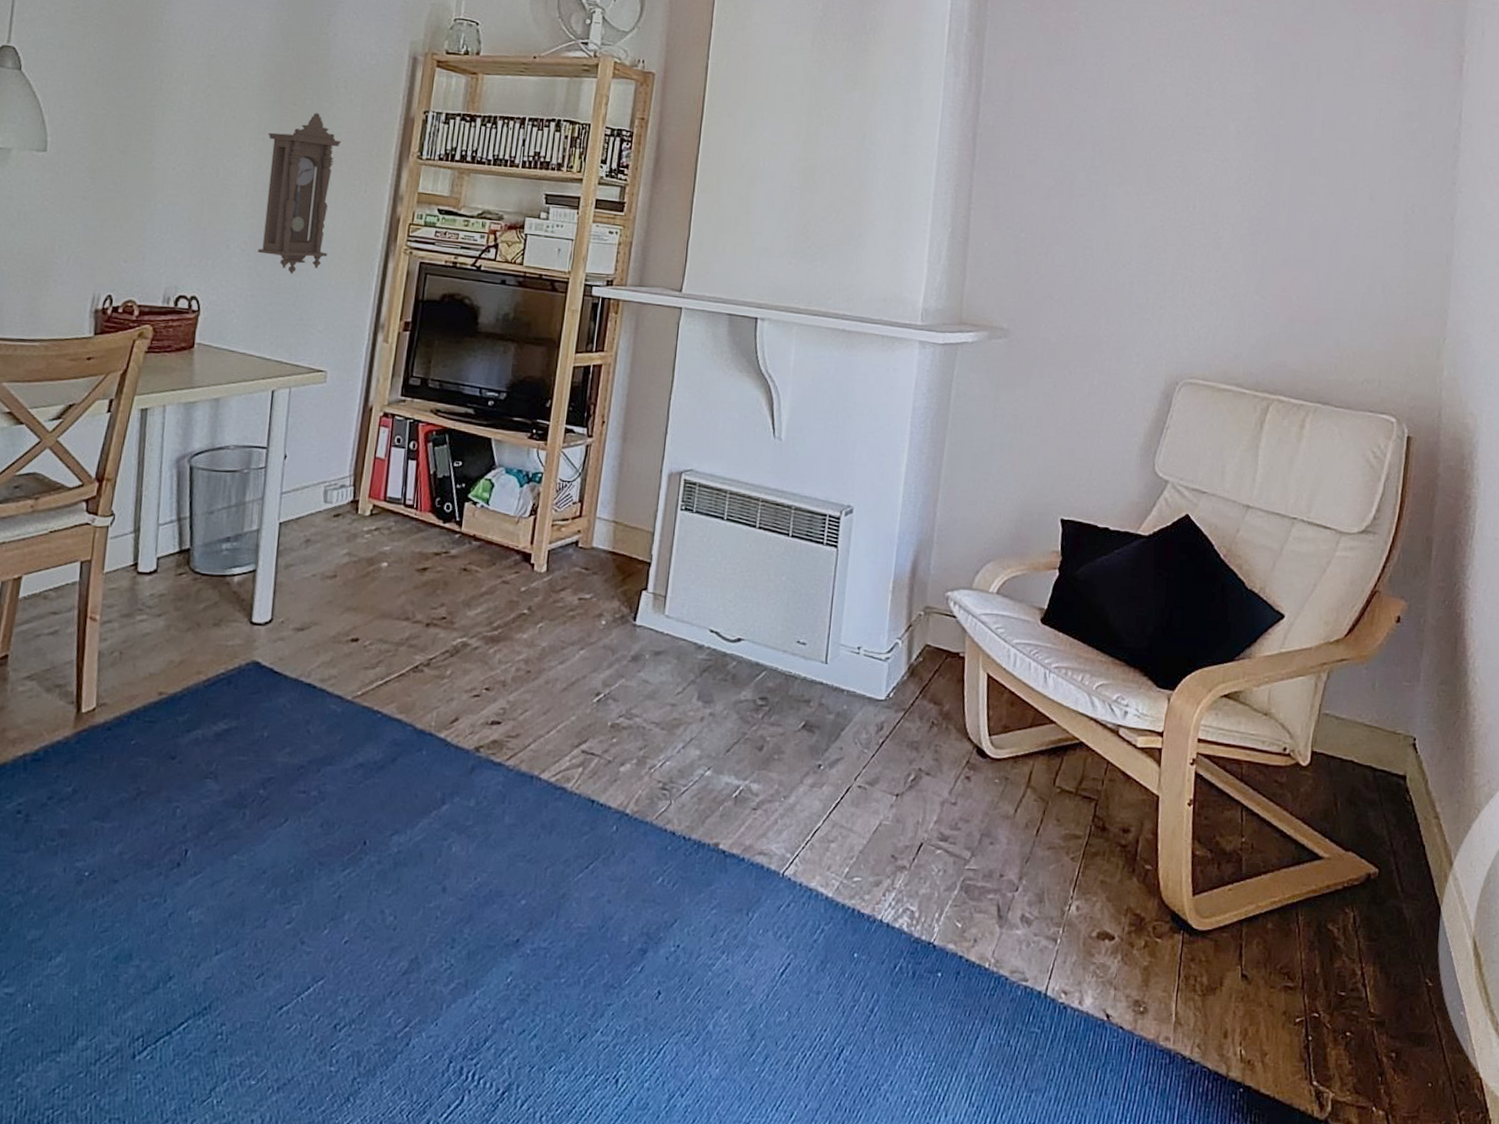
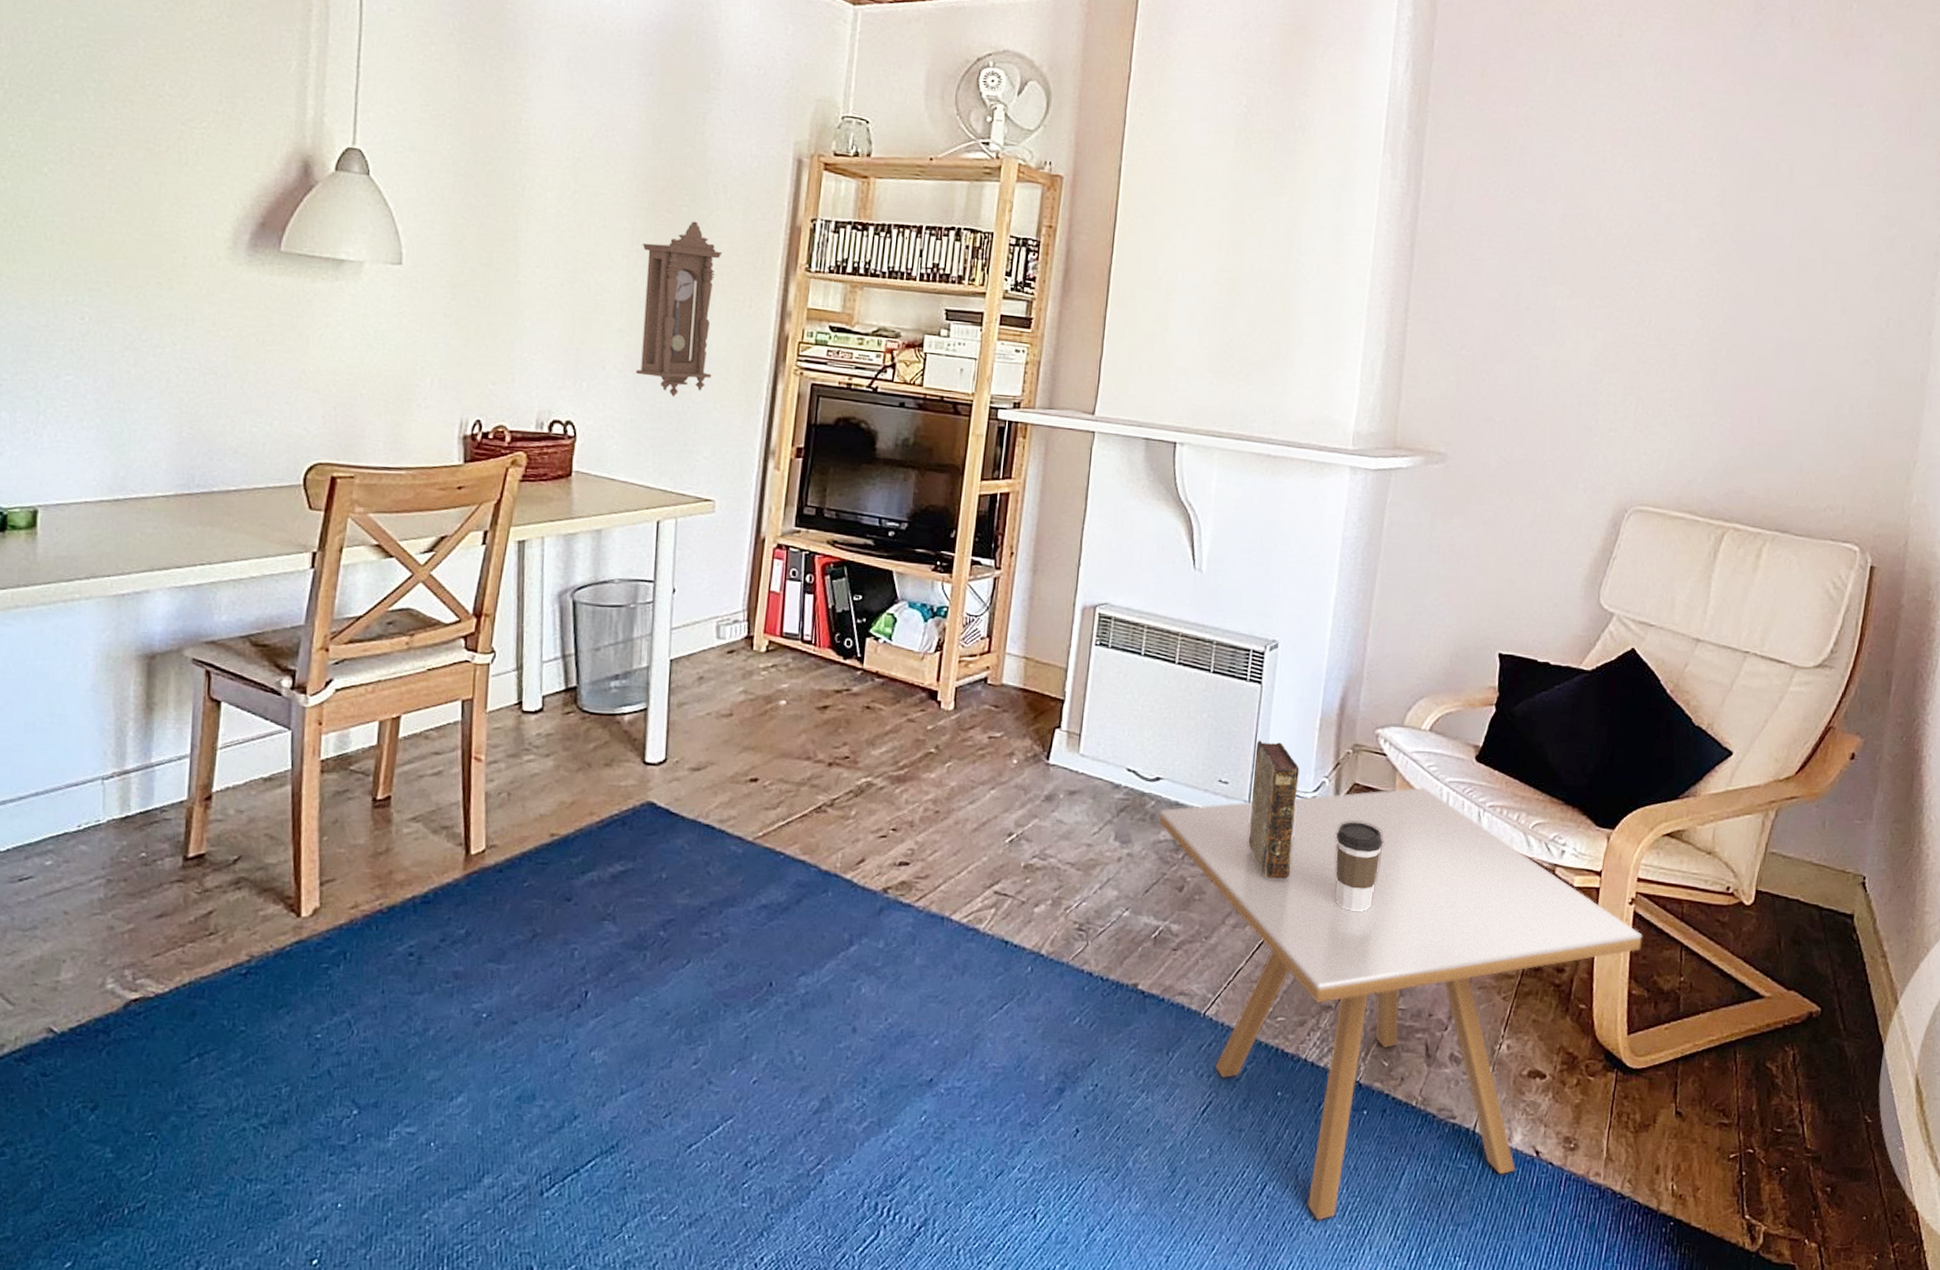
side table: none [740,649,1204,1086] -> present [1159,787,1643,1221]
book: none [825,602,874,739] -> present [1248,740,1300,879]
coffee cup: none [908,681,955,771] -> present [1335,820,1384,911]

